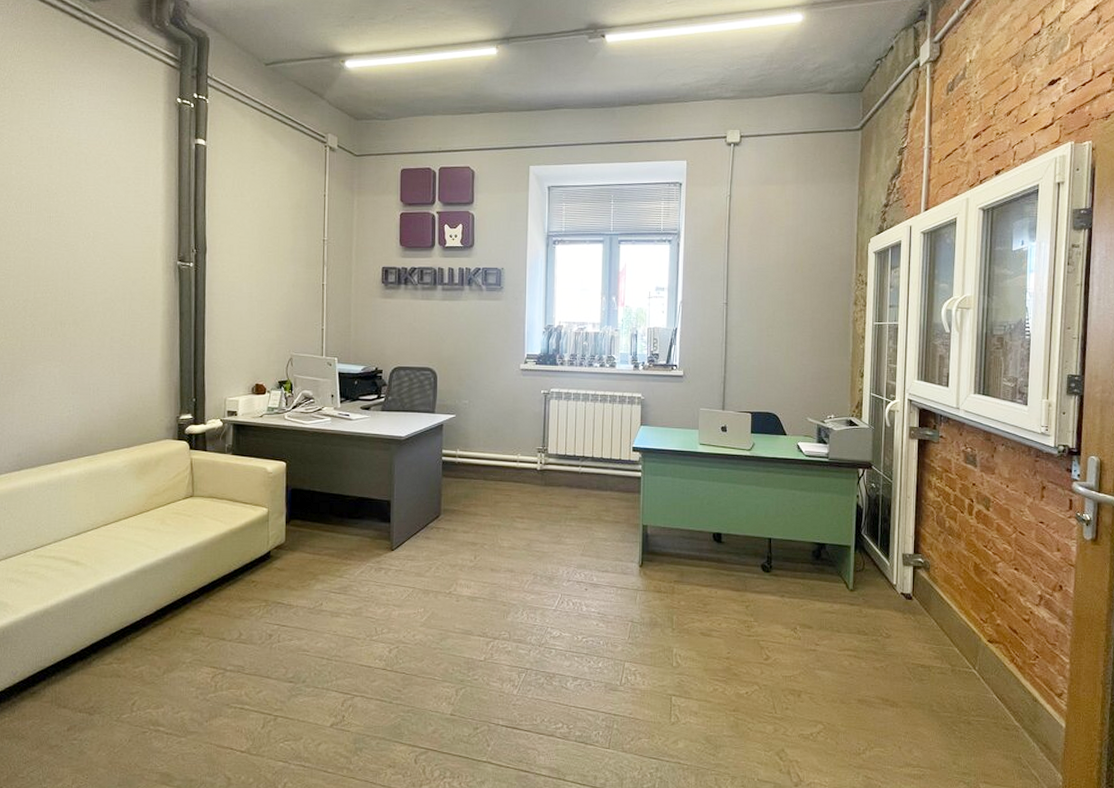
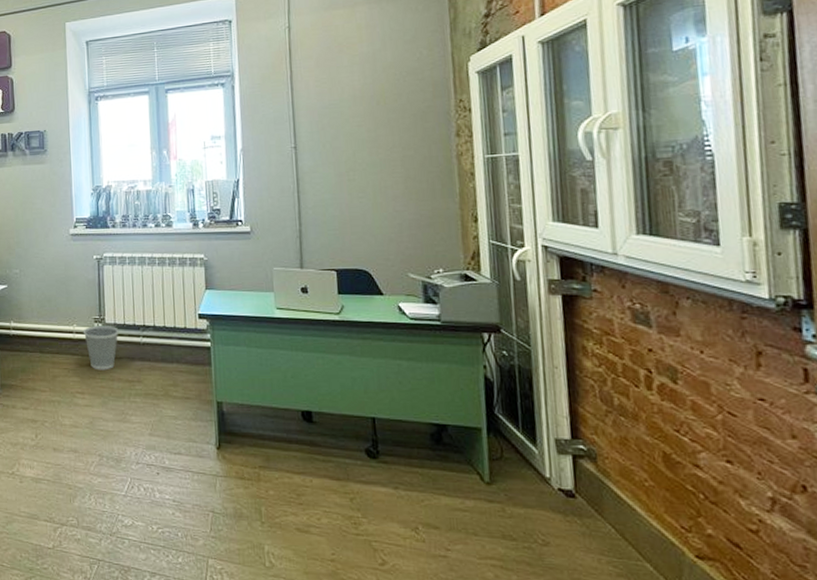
wastebasket: none [527,455,560,497] -> present [84,325,119,370]

